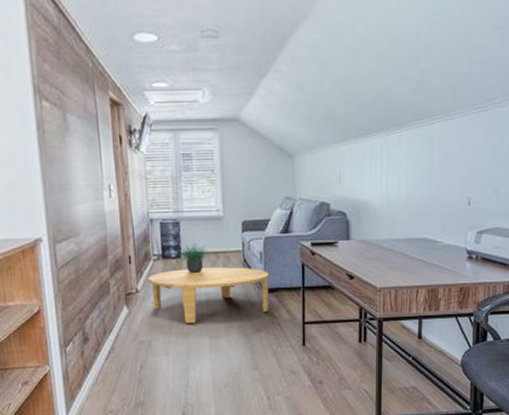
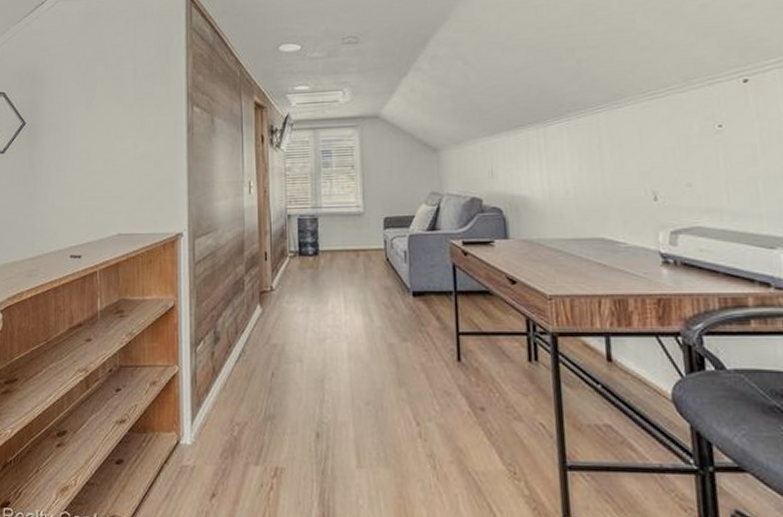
coffee table: present [148,266,269,324] -> none [284,265,416,328]
potted plant: present [179,242,210,273] -> none [316,239,349,272]

